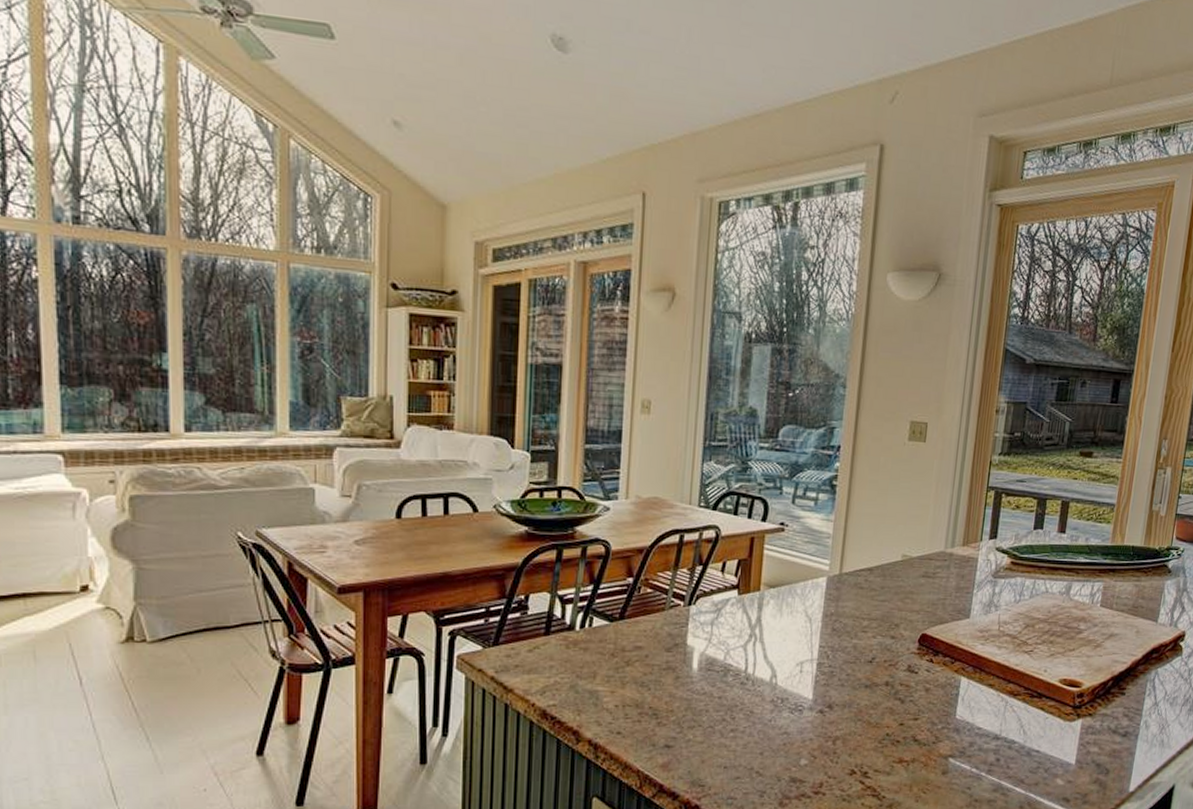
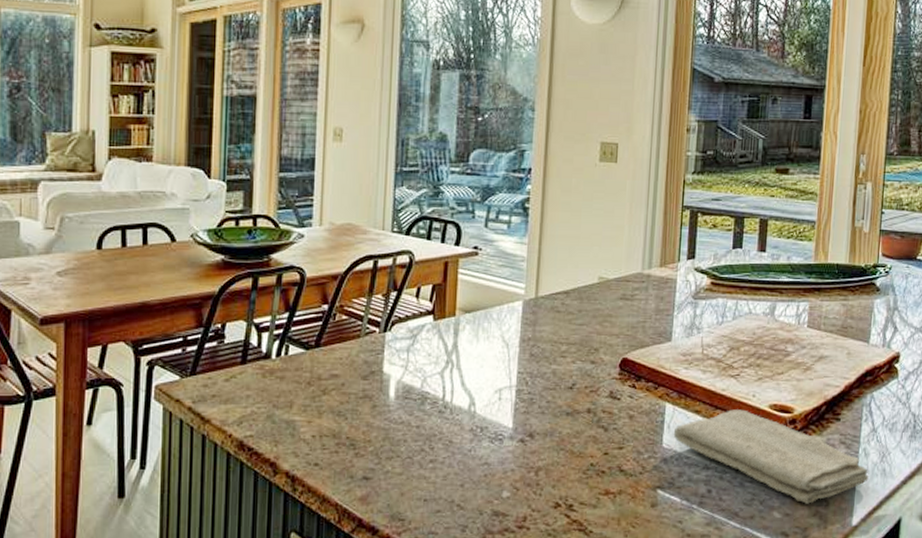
washcloth: none [966,683,1148,772] -> present [673,409,869,504]

